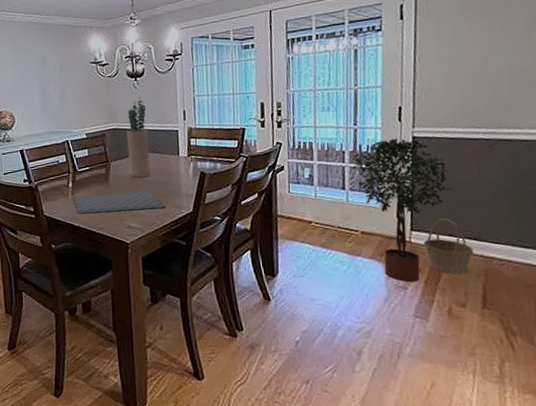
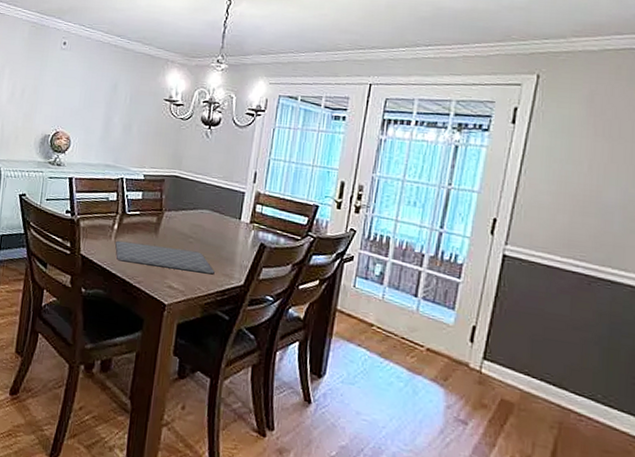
vase: present [126,97,151,178] -> none [182,147,215,236]
potted tree: present [351,138,452,282] -> none [429,251,537,419]
basket: present [423,218,474,274] -> none [494,353,551,422]

